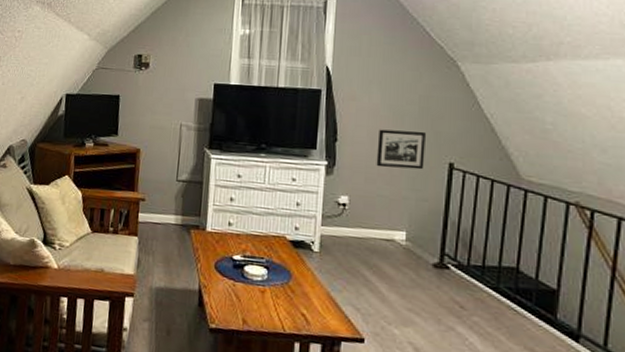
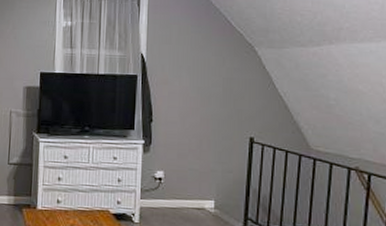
picture frame: present [376,129,426,170] -> none [187,109,229,145]

